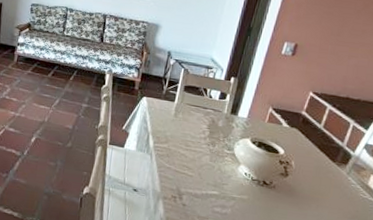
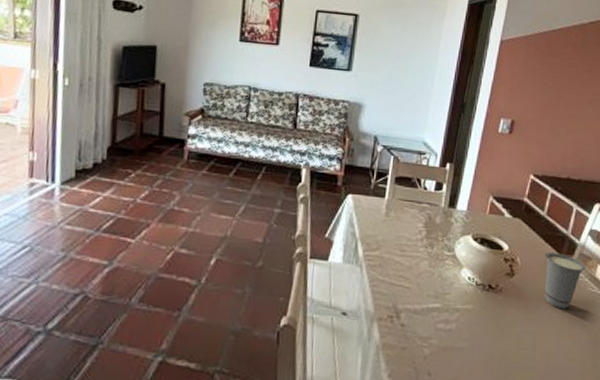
cup: none [316,159,359,210] -> present [545,252,586,310]

